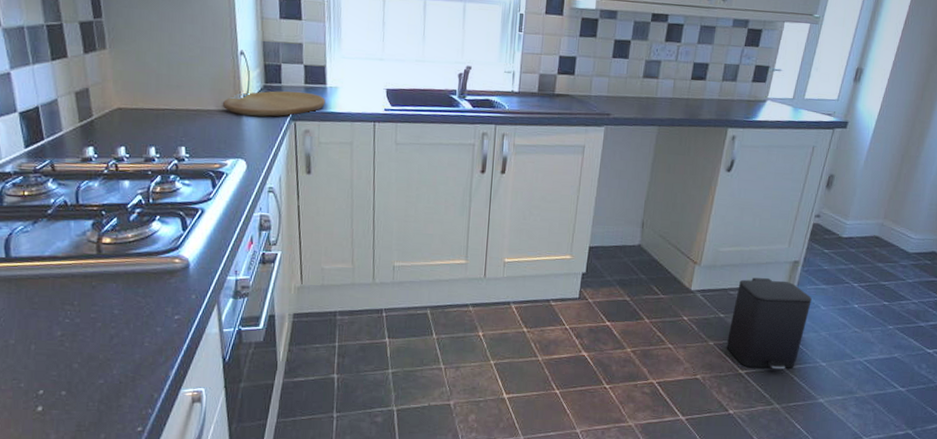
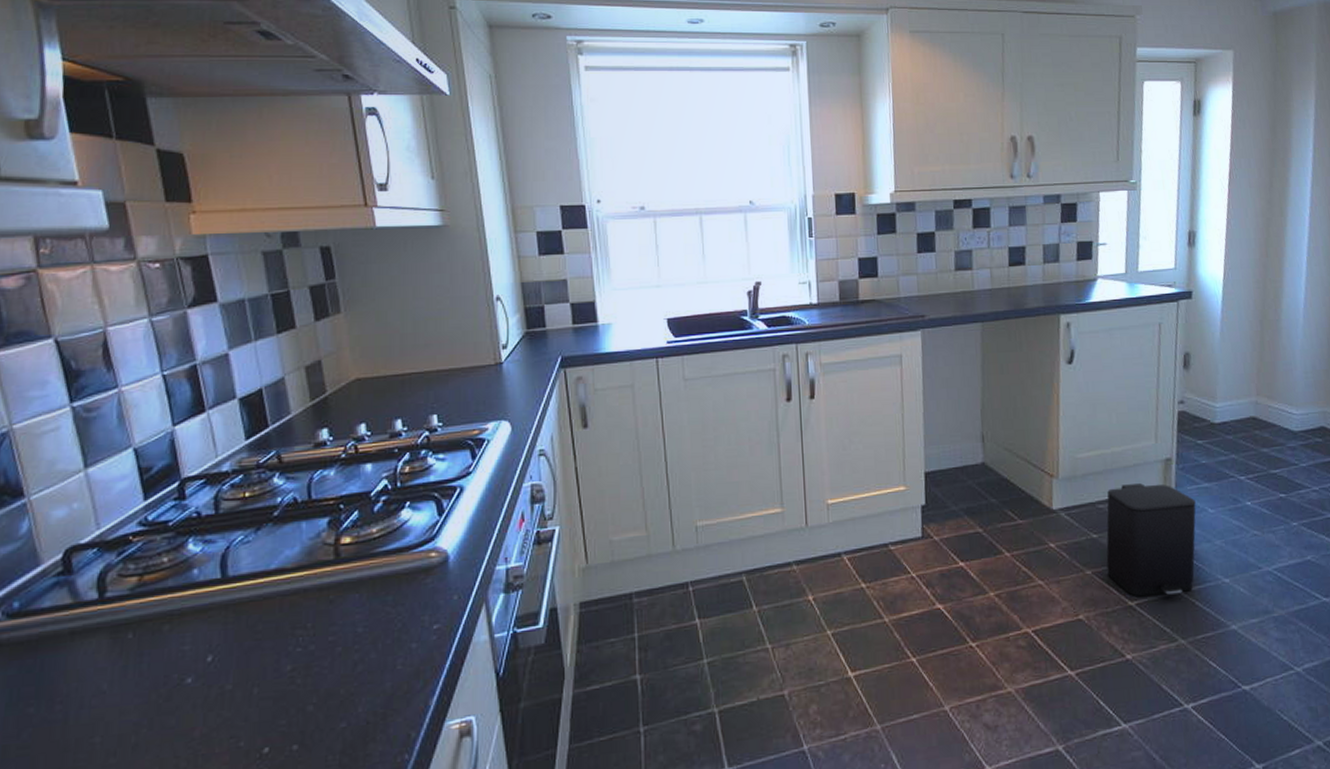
cutting board: present [223,90,326,117] -> none [480,333,598,369]

